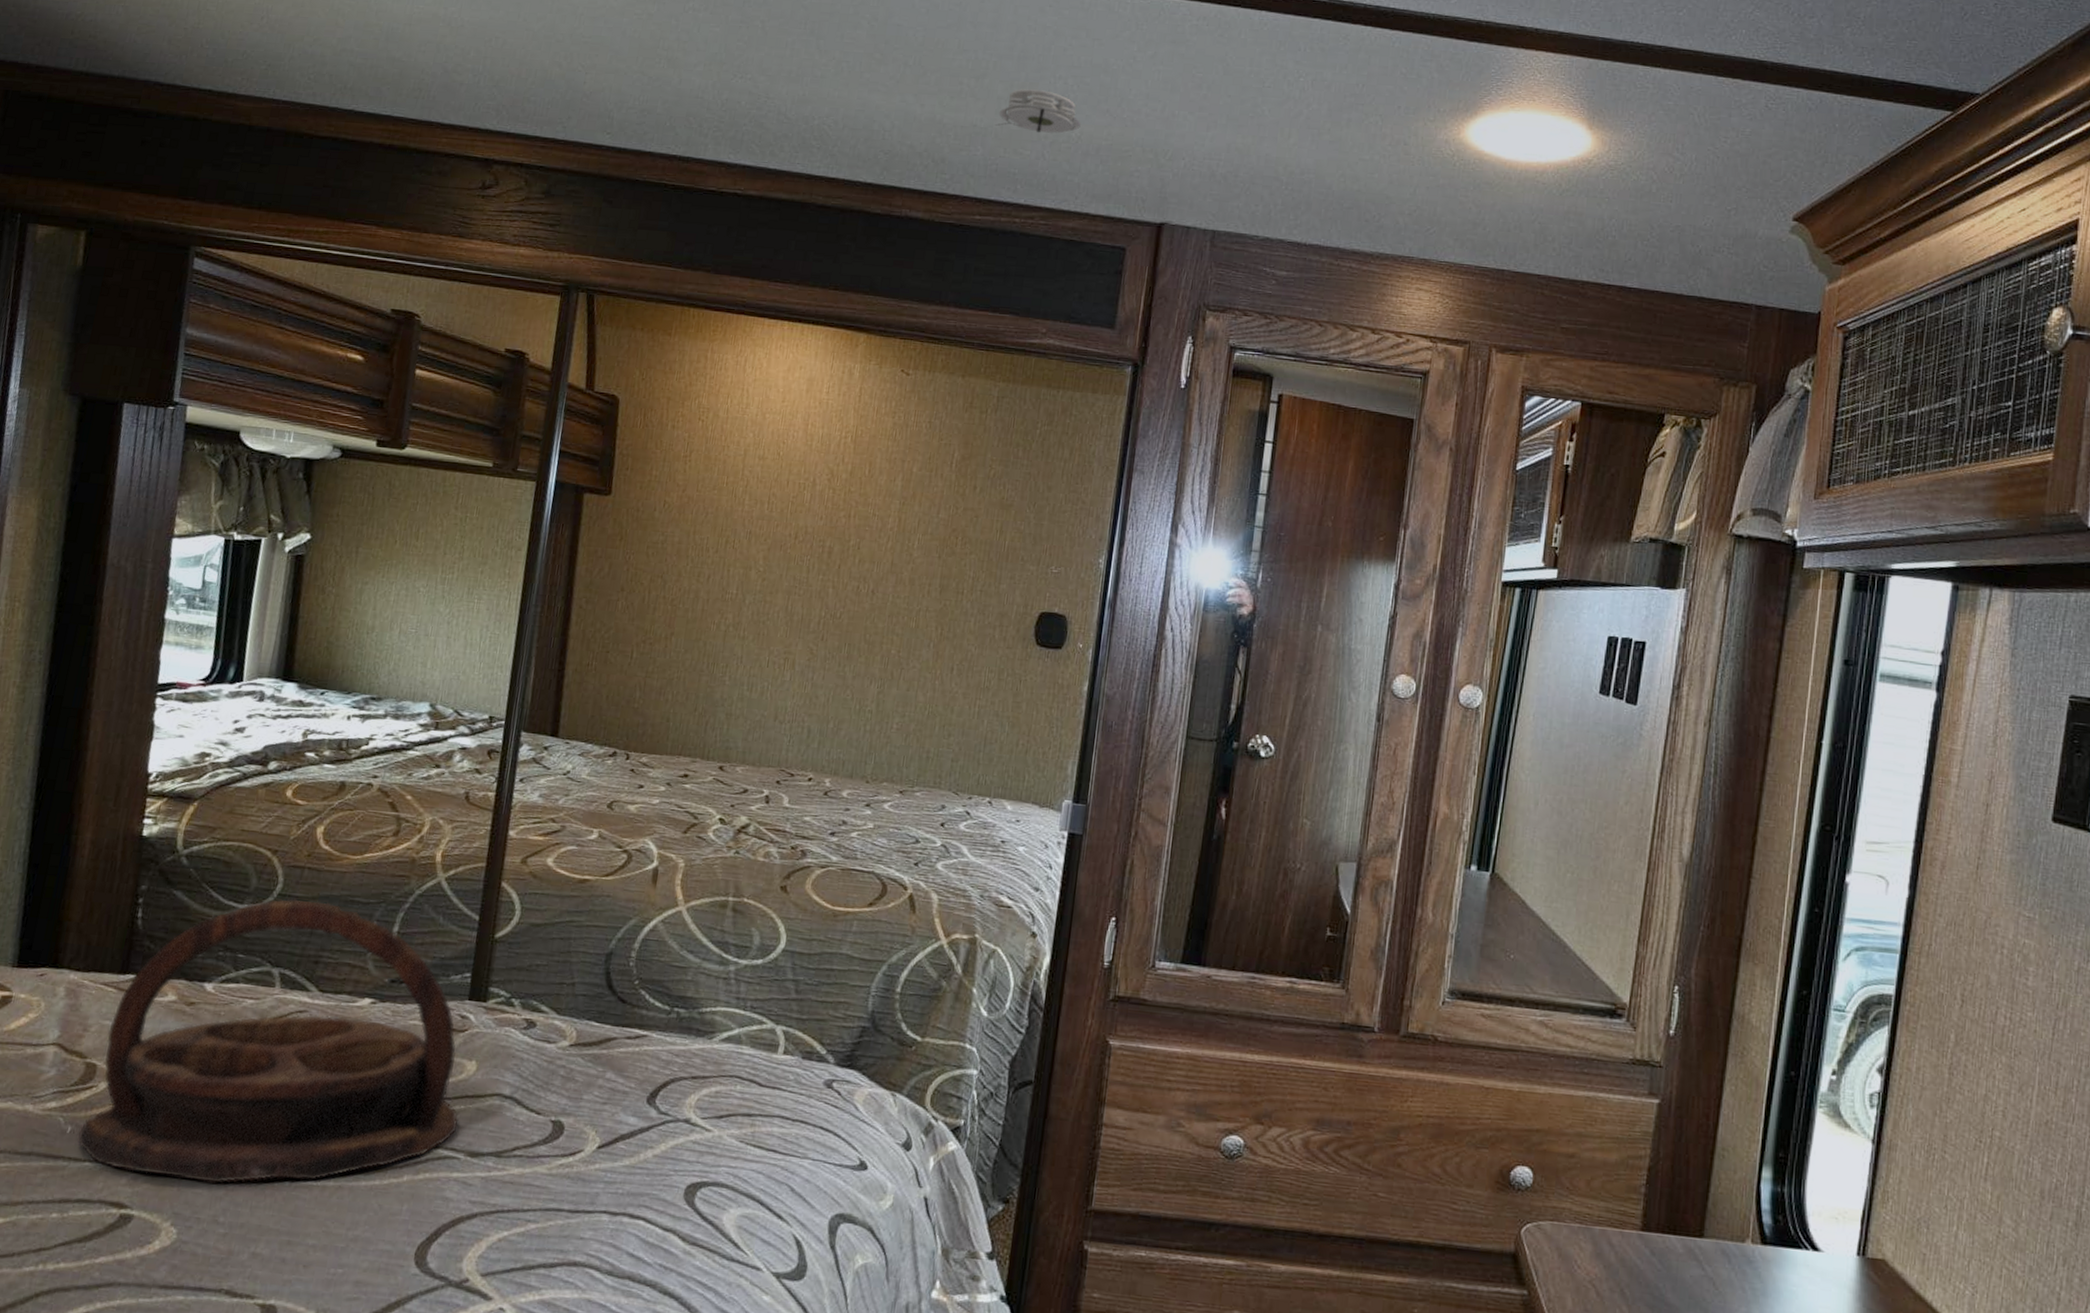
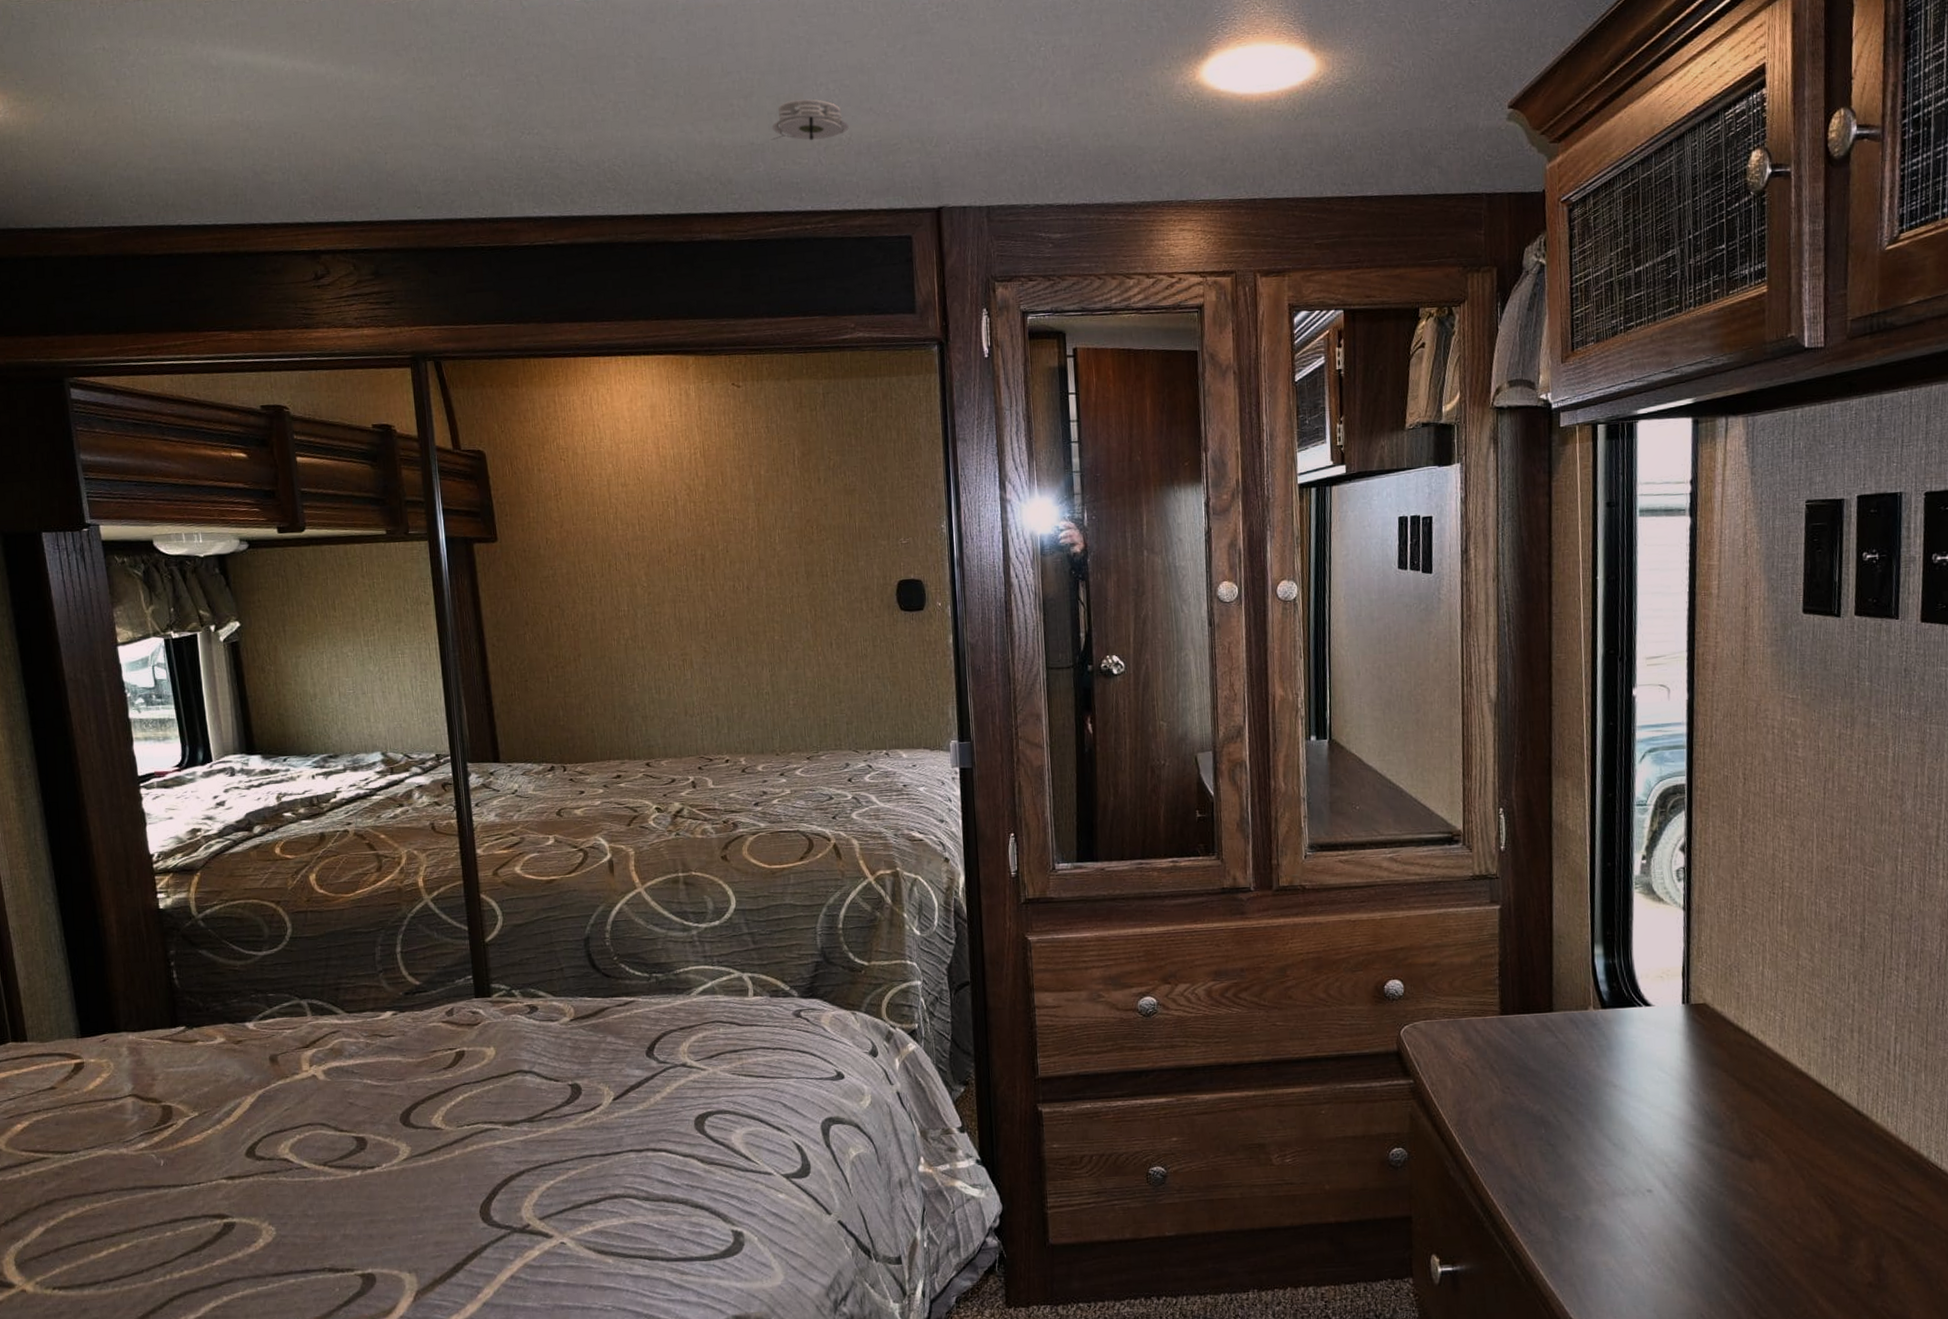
serving tray: present [77,899,459,1184] -> none [170,937,491,1188]

